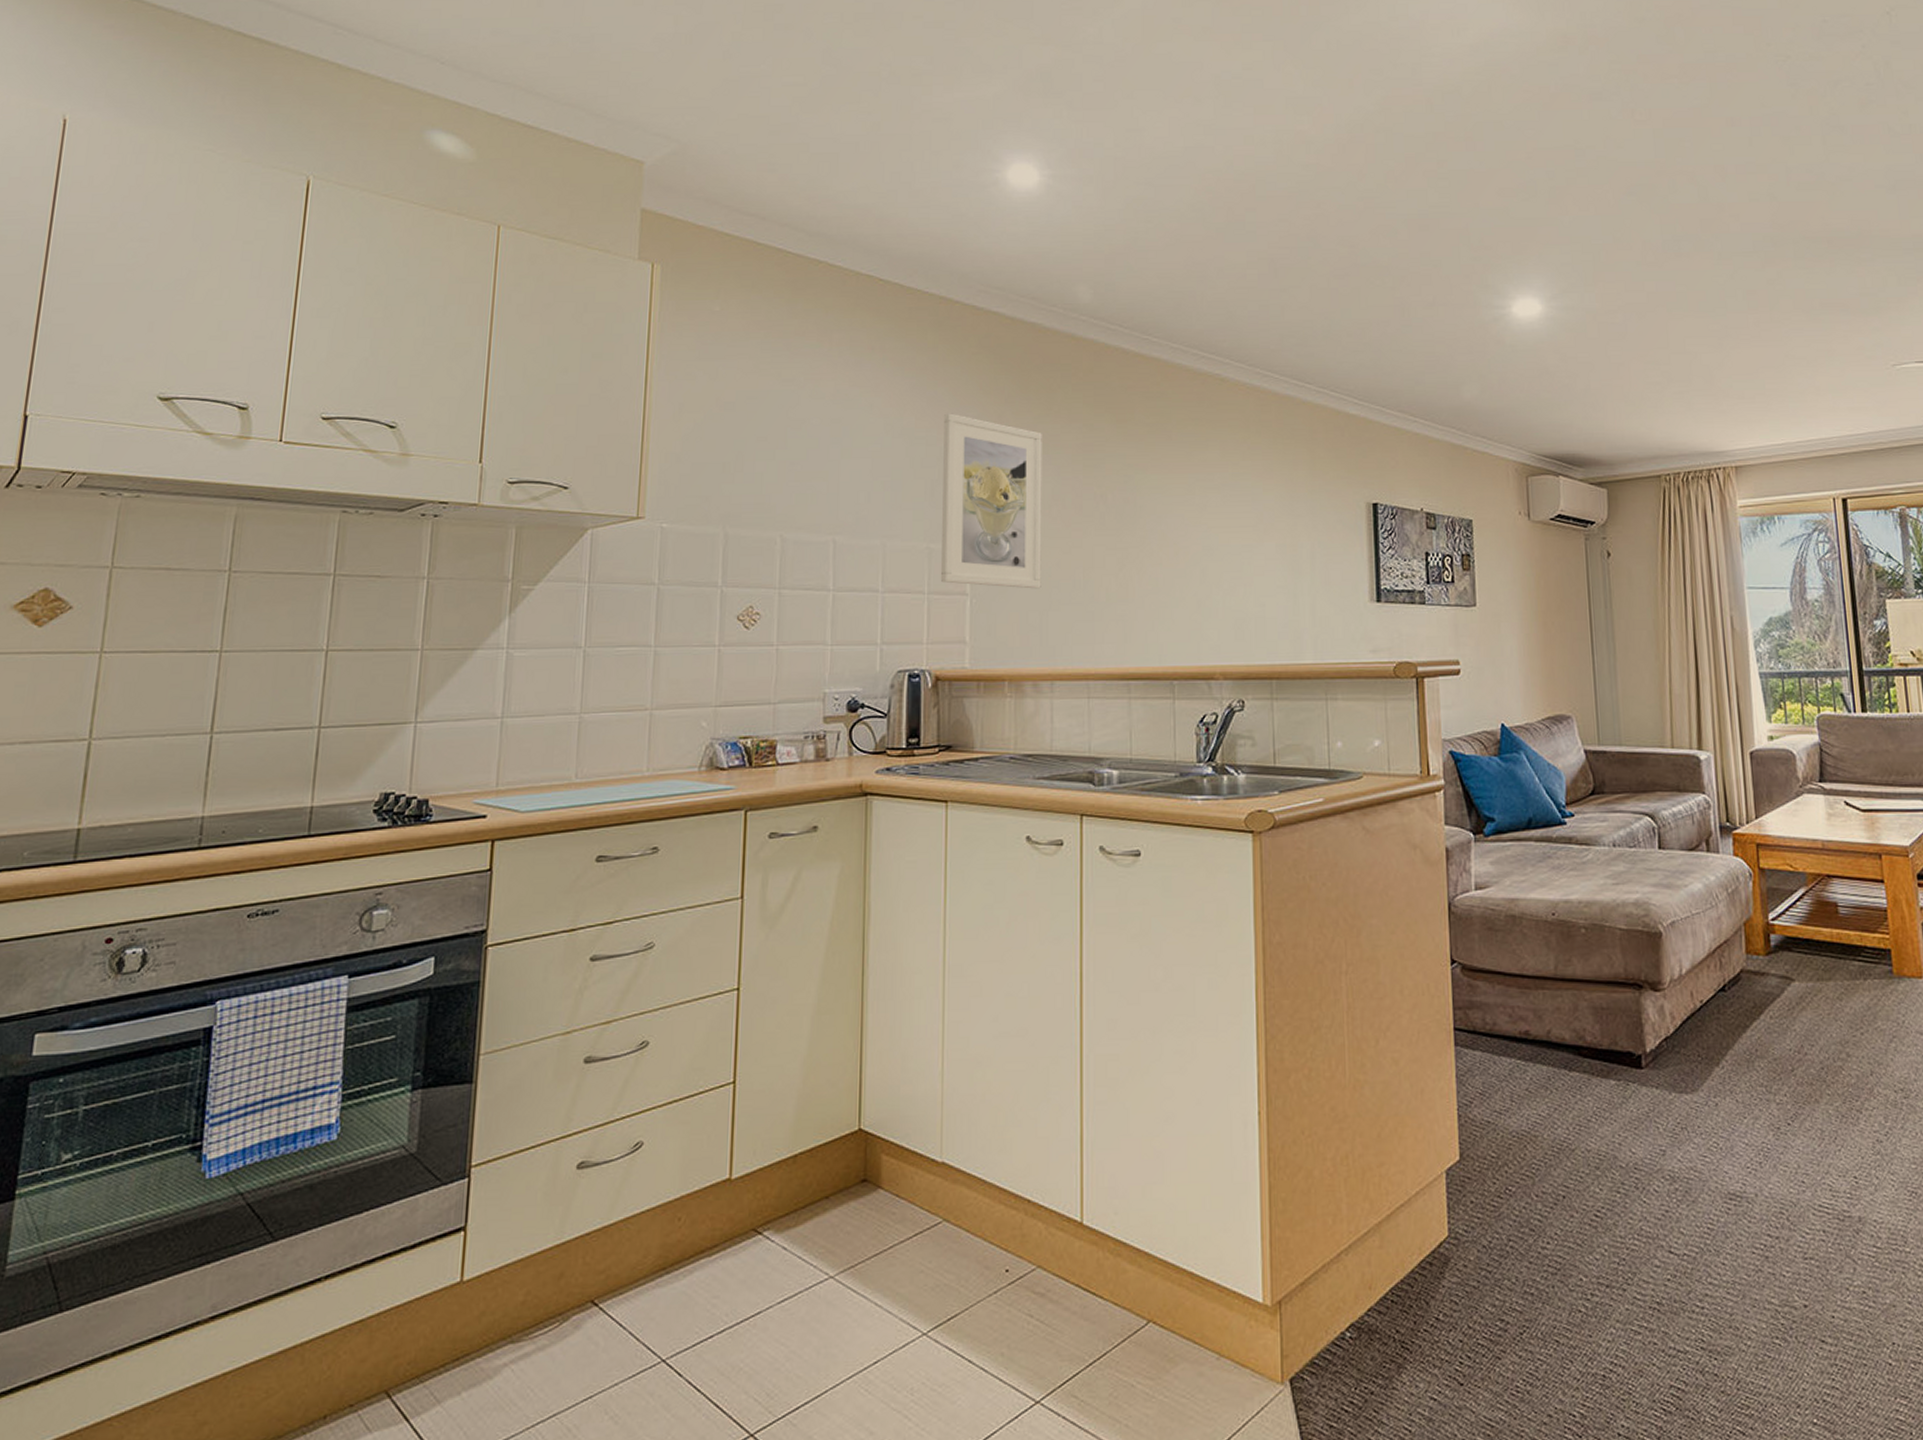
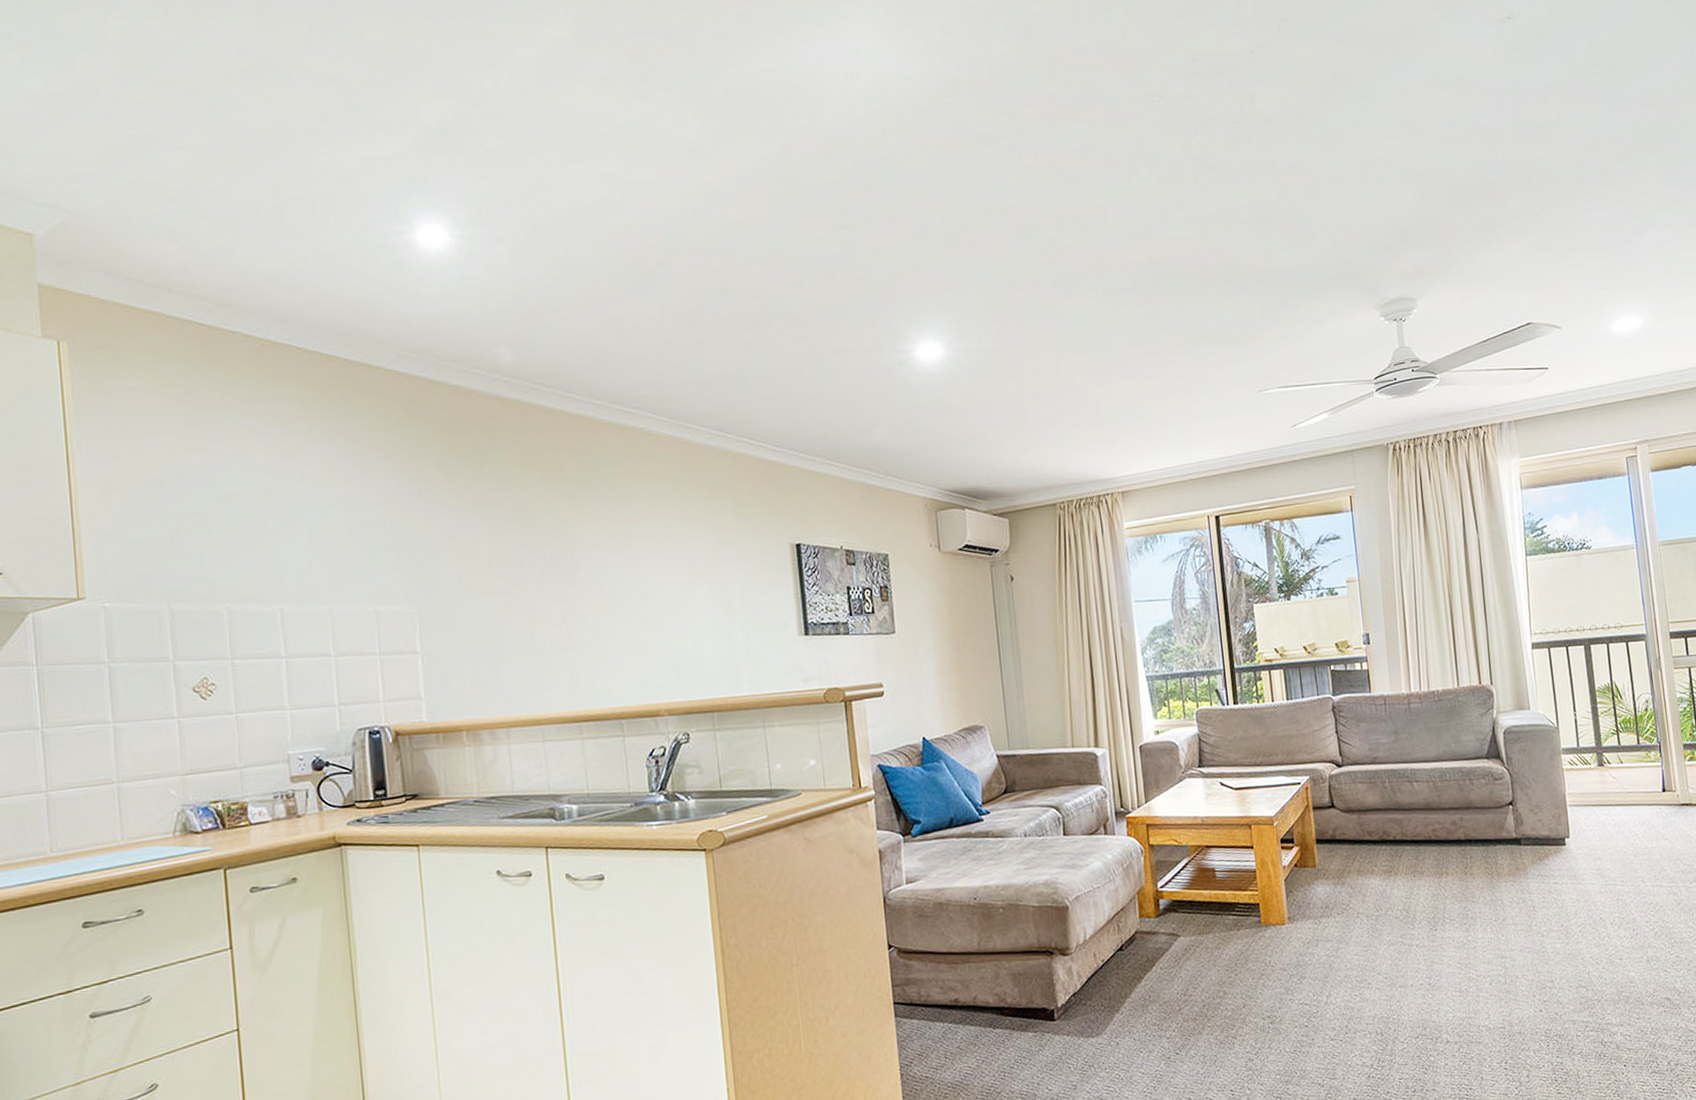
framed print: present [940,413,1042,589] -> none [377,479,489,644]

